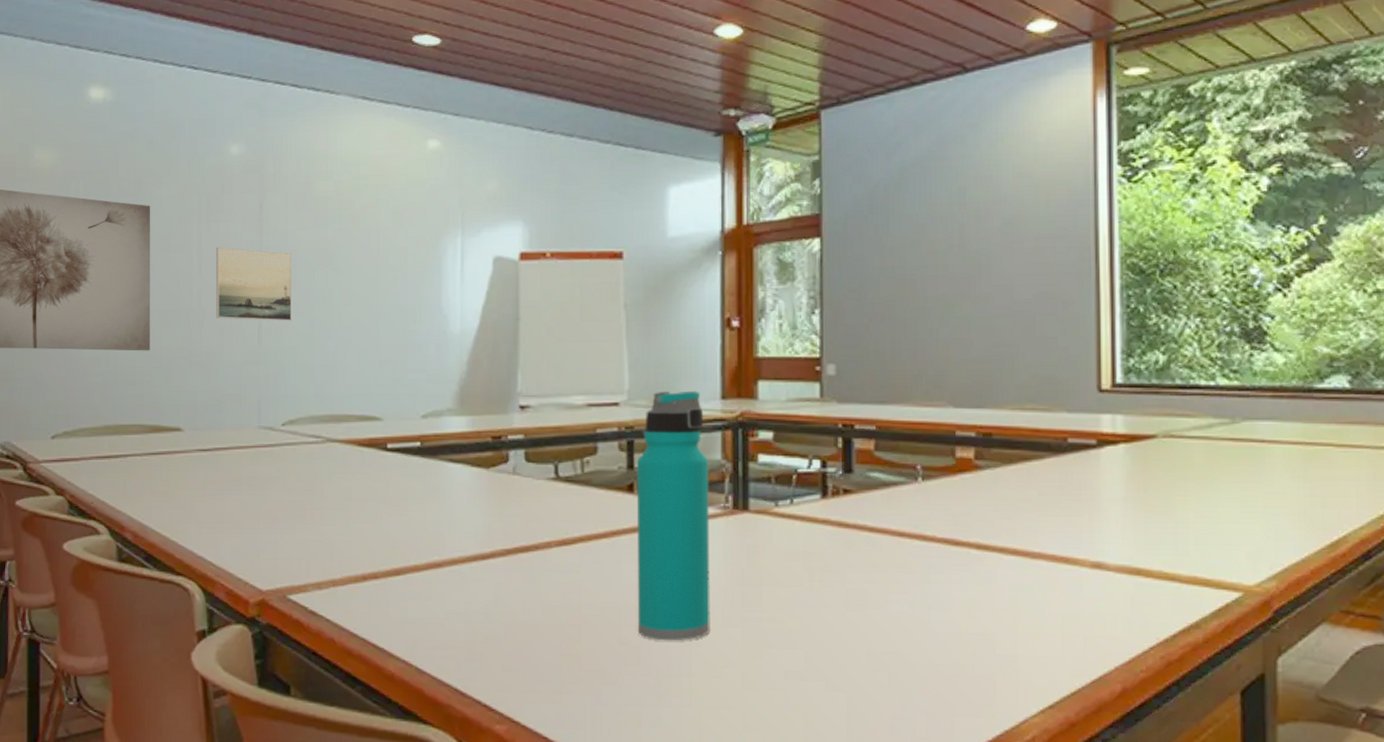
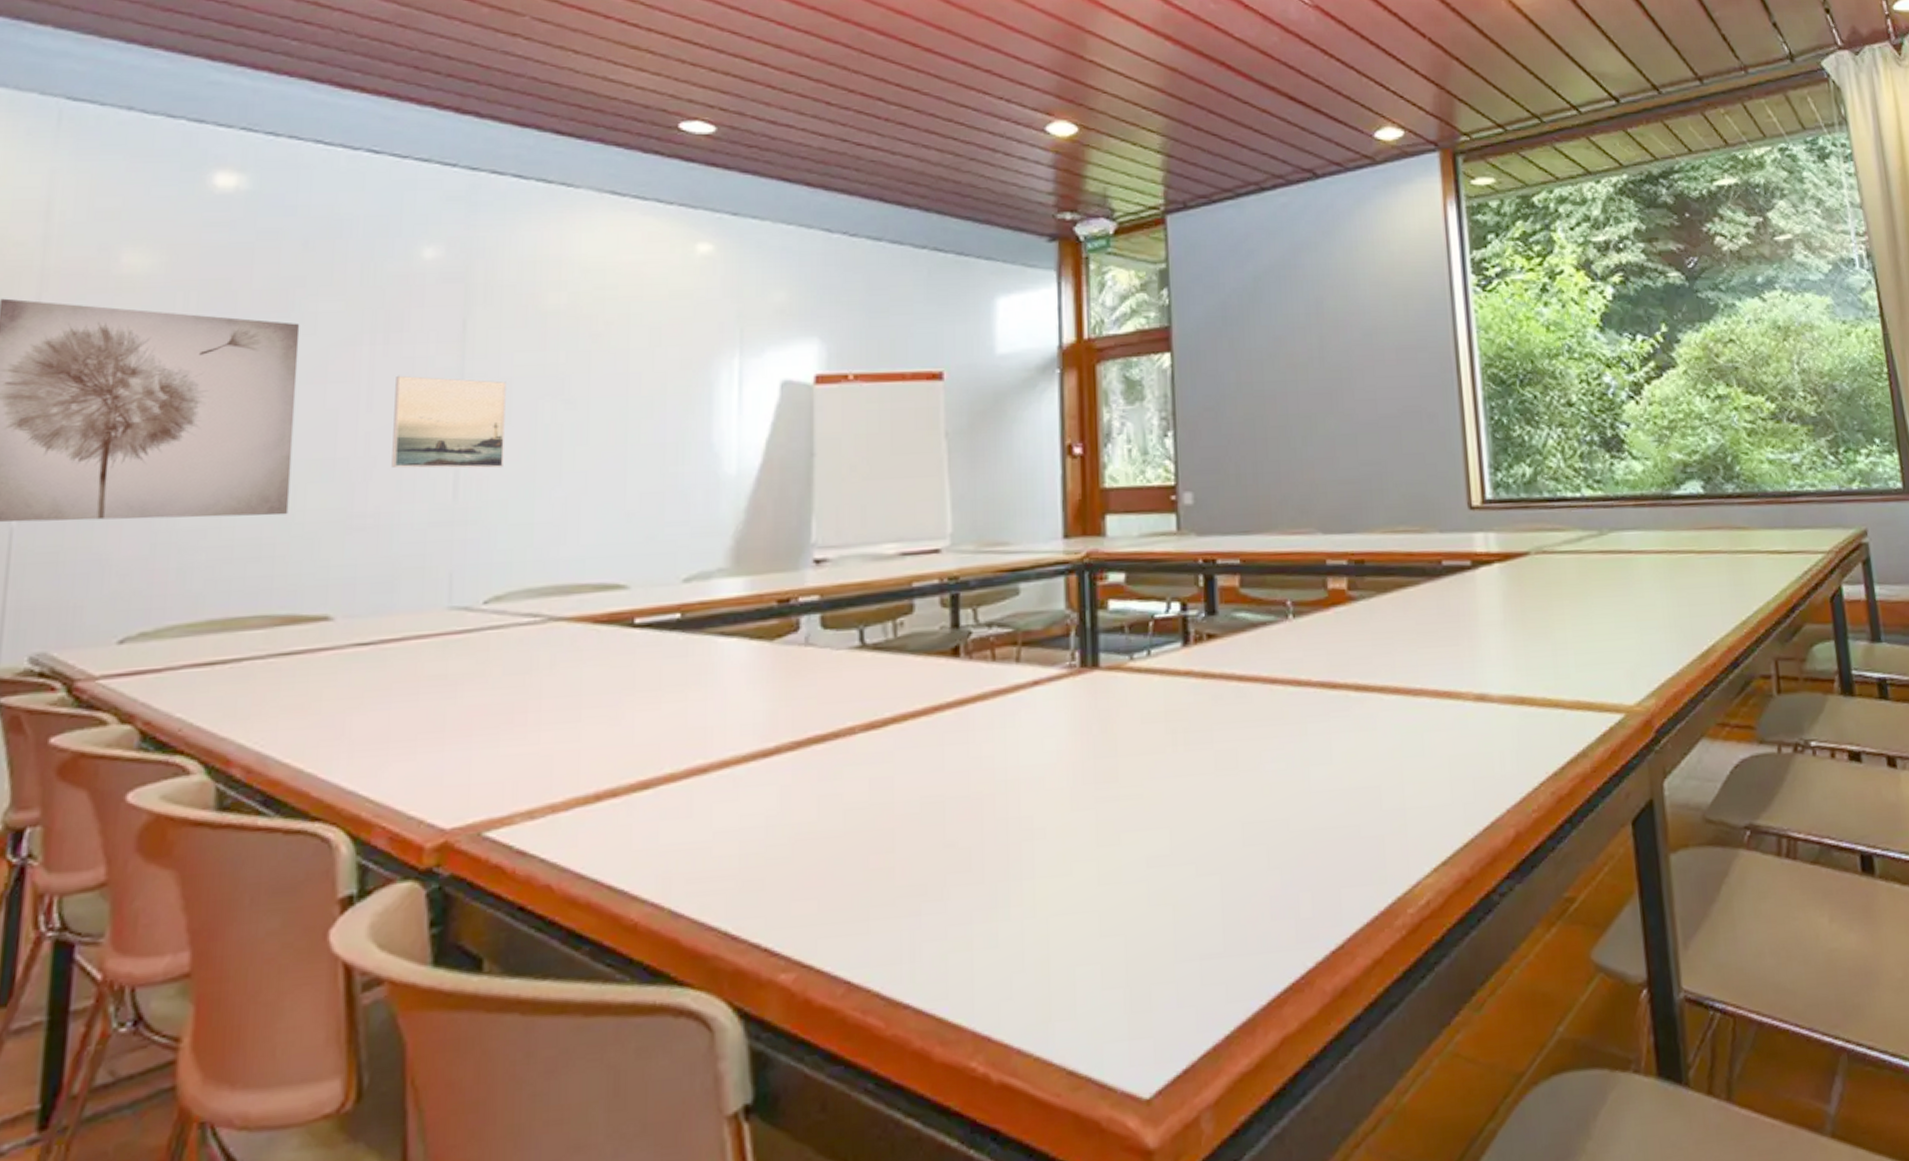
water bottle: present [636,390,710,641] -> none [962,530,1057,838]

